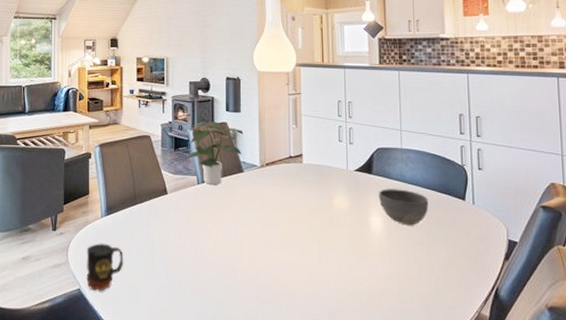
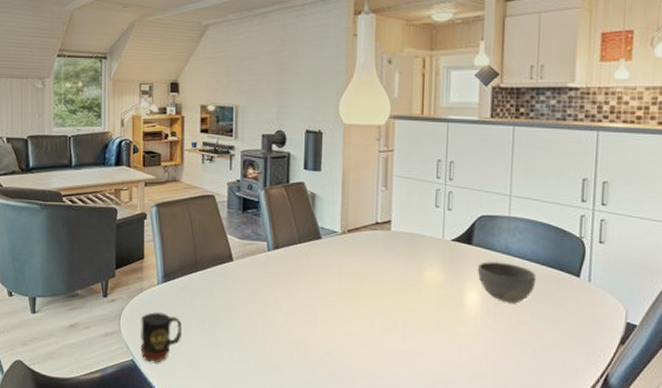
potted plant: present [187,120,244,185] -> none [257,179,324,252]

